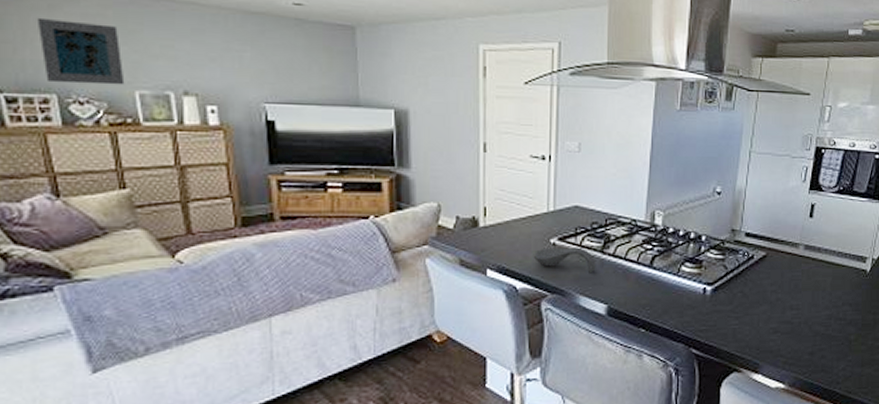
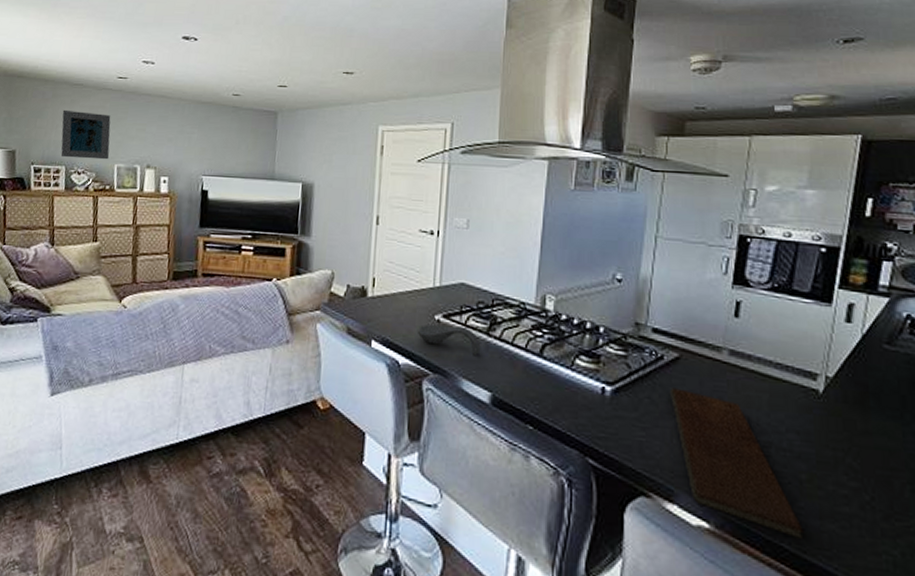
chopping board: none [758,281,850,383] -> present [670,388,804,538]

